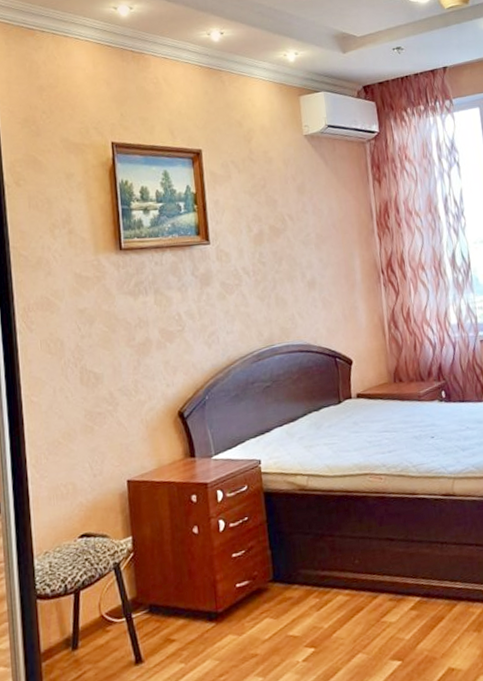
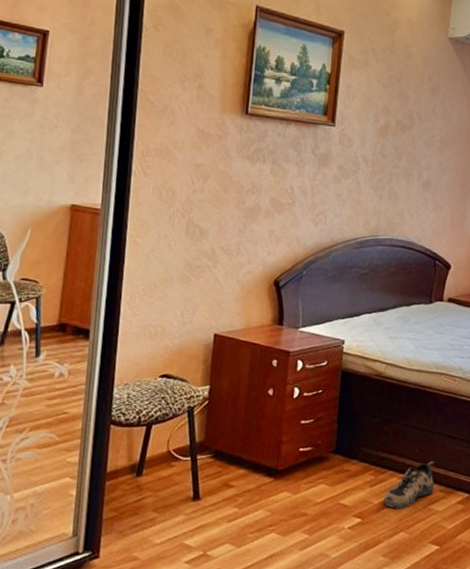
shoe: none [333,569,384,630] -> present [383,461,436,509]

